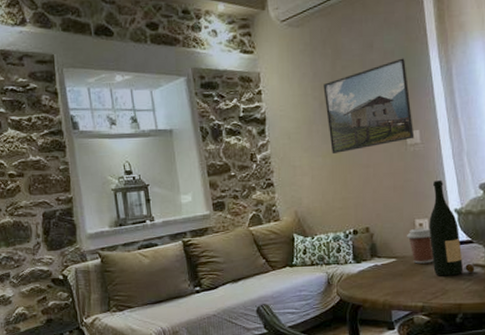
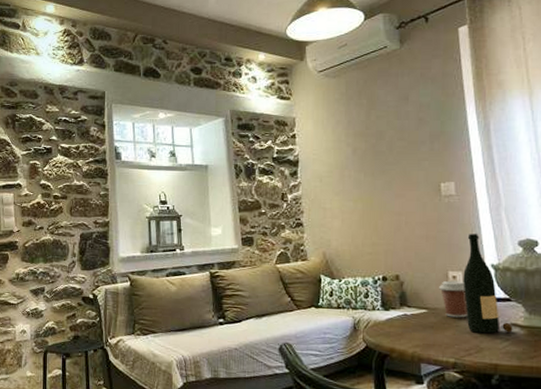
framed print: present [323,58,415,153] -> none [357,112,449,199]

